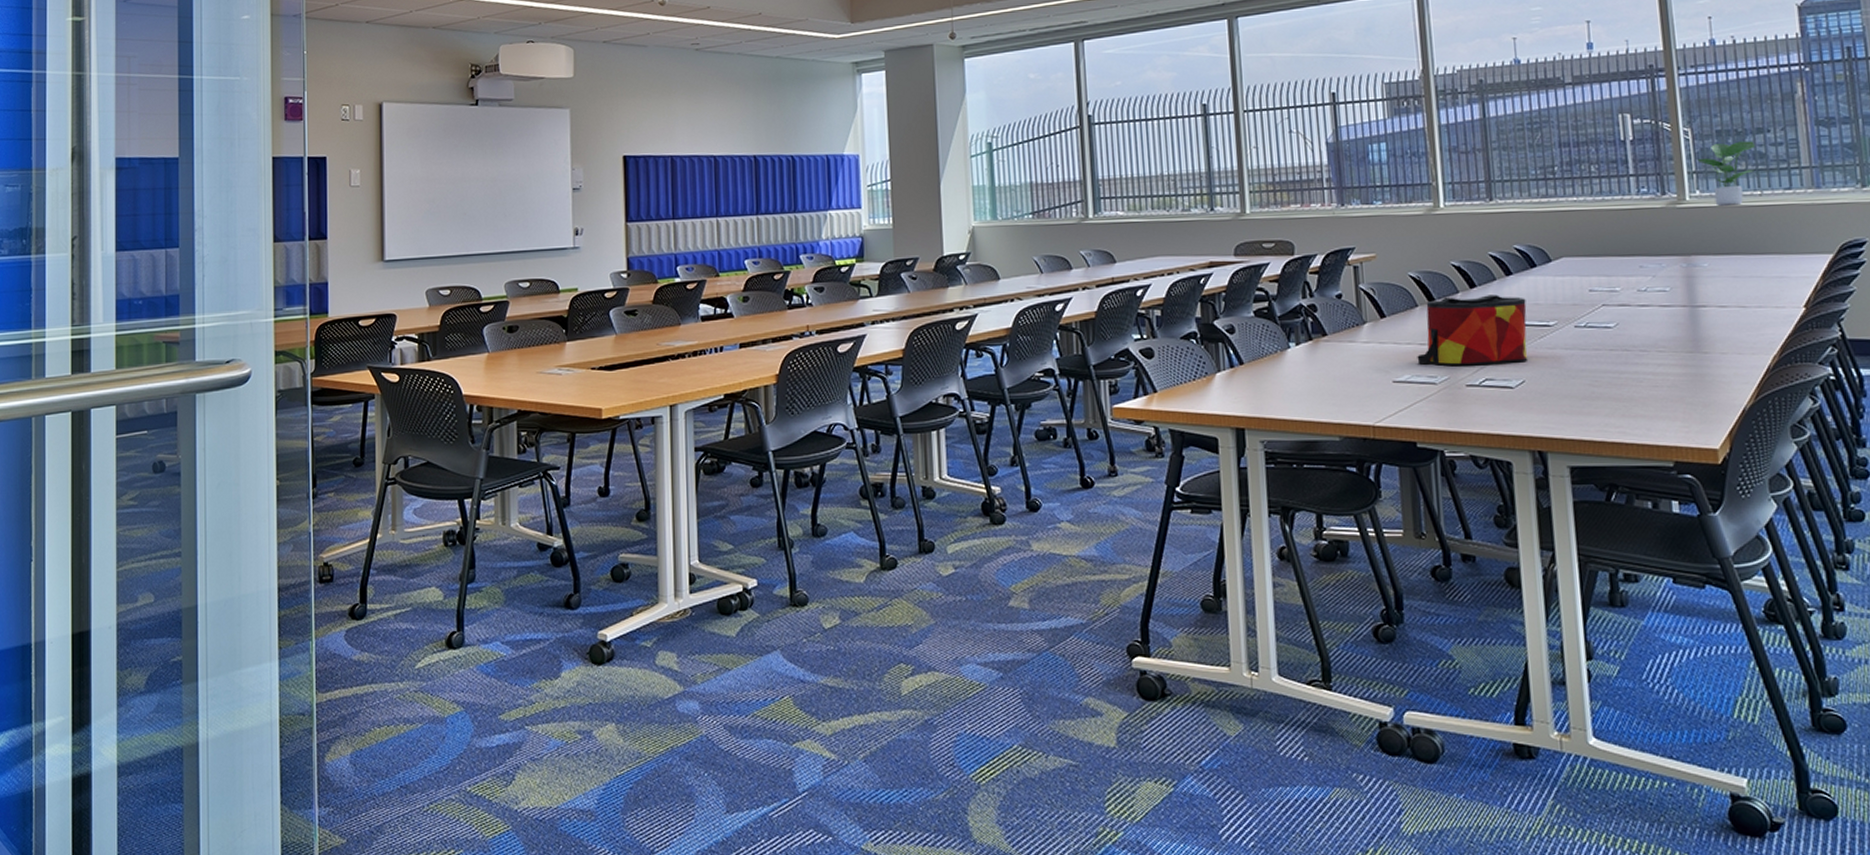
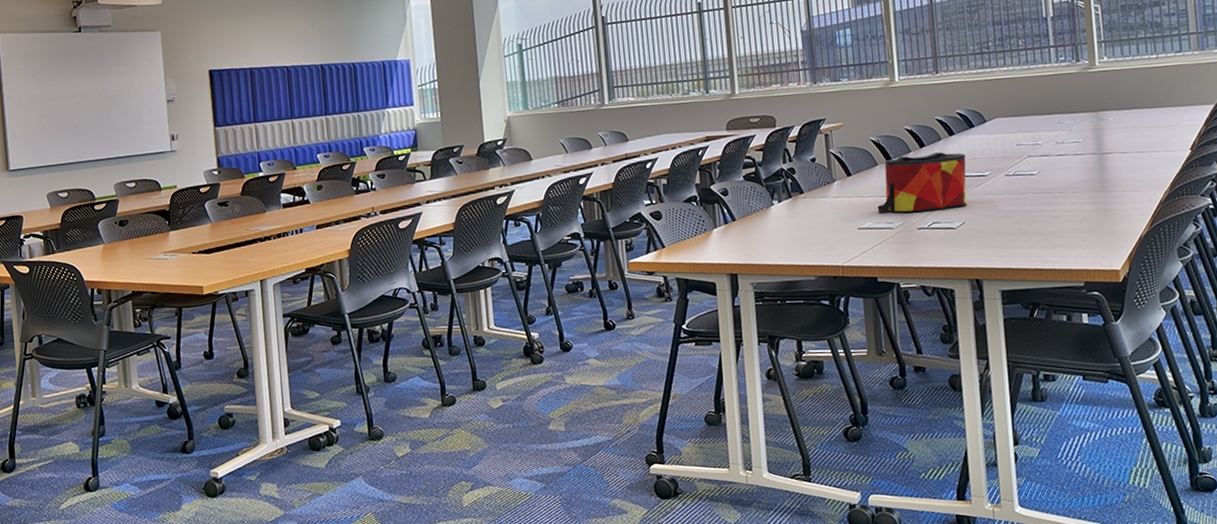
potted plant: present [1698,141,1755,207] -> none [1106,13,1152,70]

